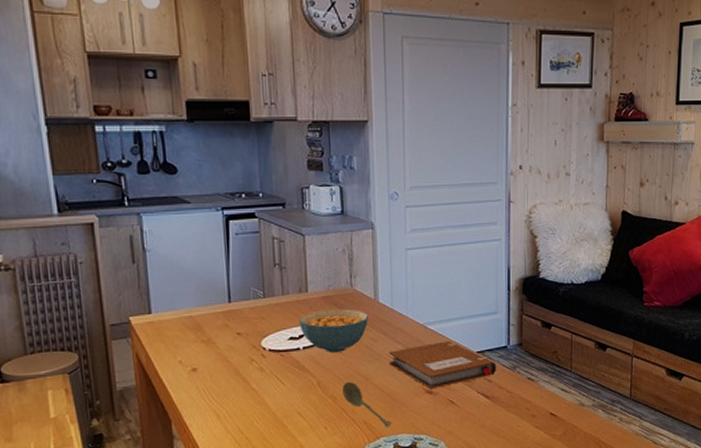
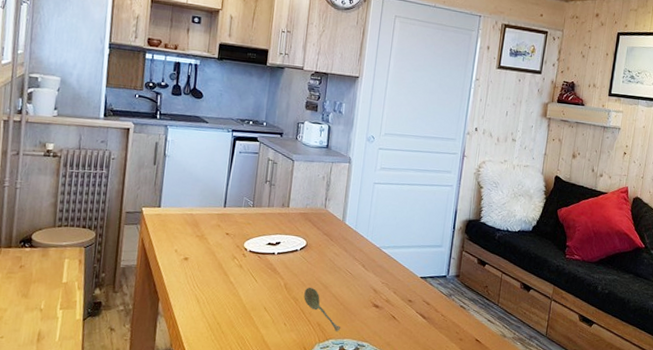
cereal bowl: present [299,309,369,353] -> none [278,224,336,262]
notebook: present [389,341,497,390] -> none [346,264,436,304]

